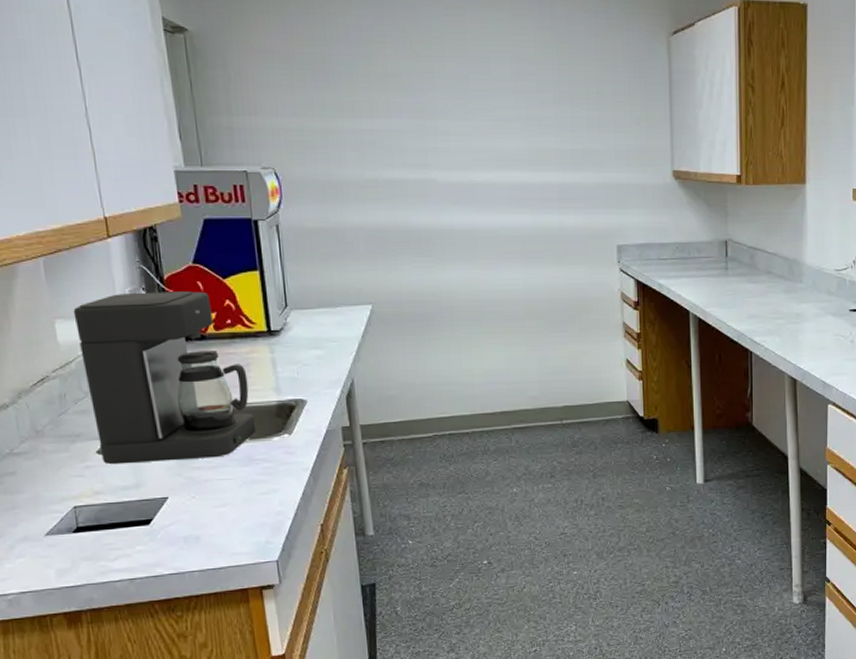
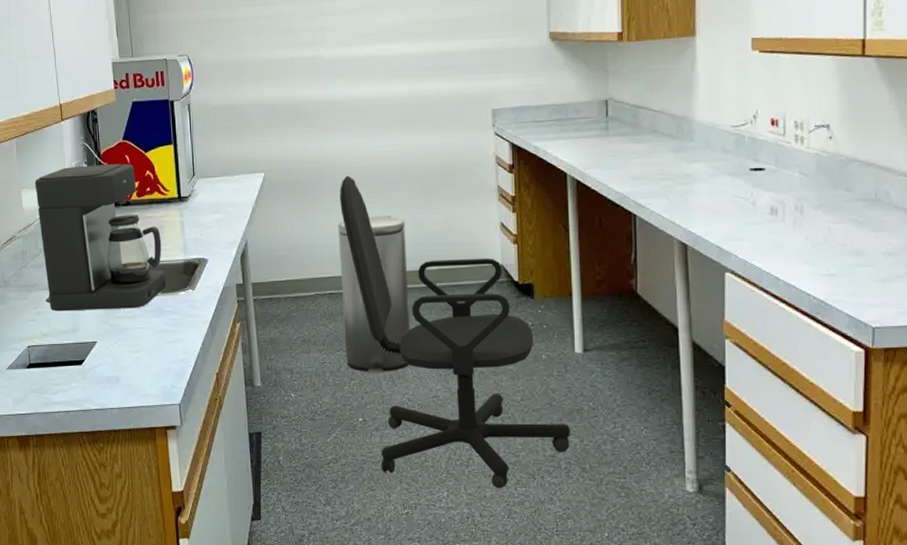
pedal bin: none [457,352,536,514] -> present [337,215,410,373]
office chair: none [458,309,693,618] -> present [340,175,571,489]

